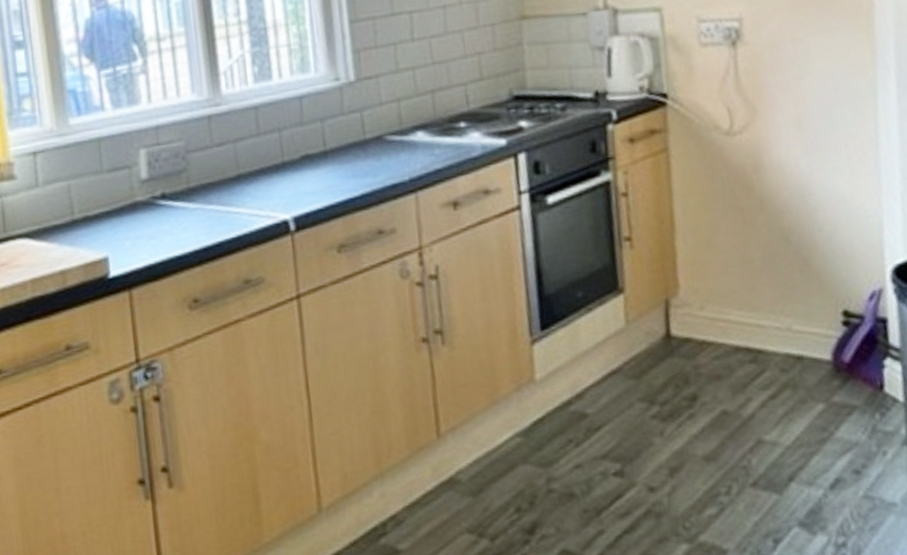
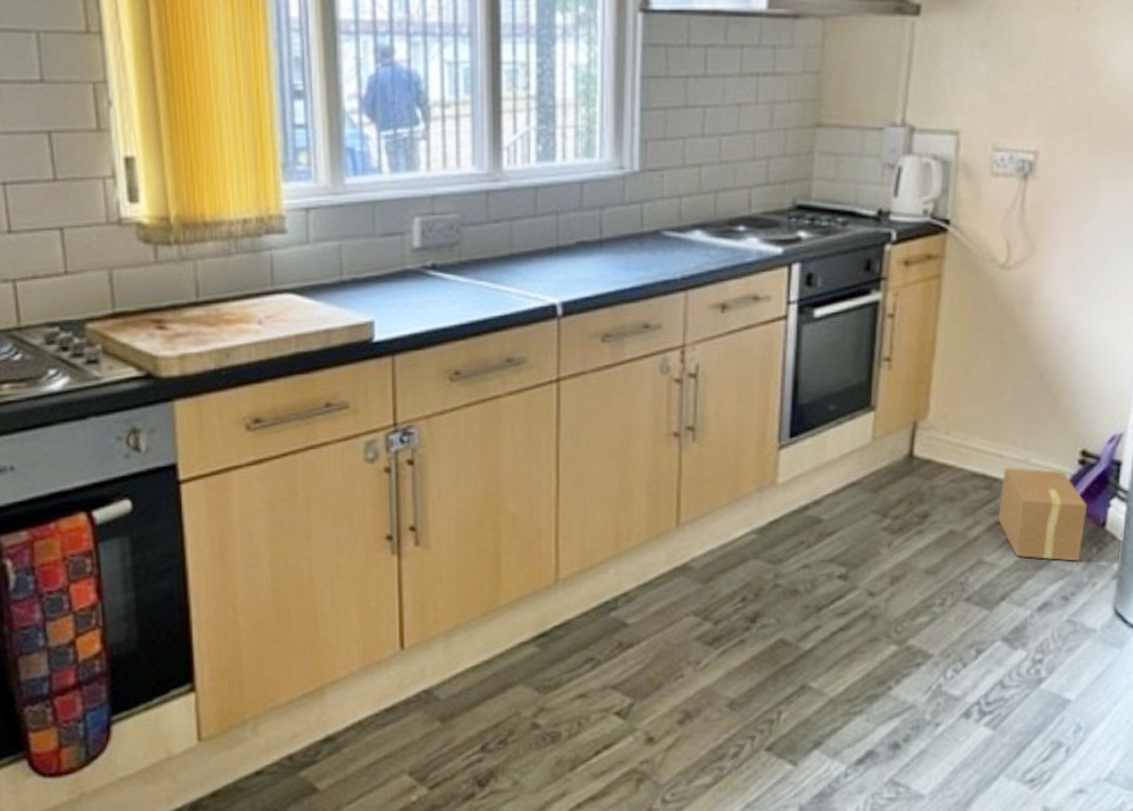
cardboard box: none [766,334,865,433] -> present [997,467,1088,561]

